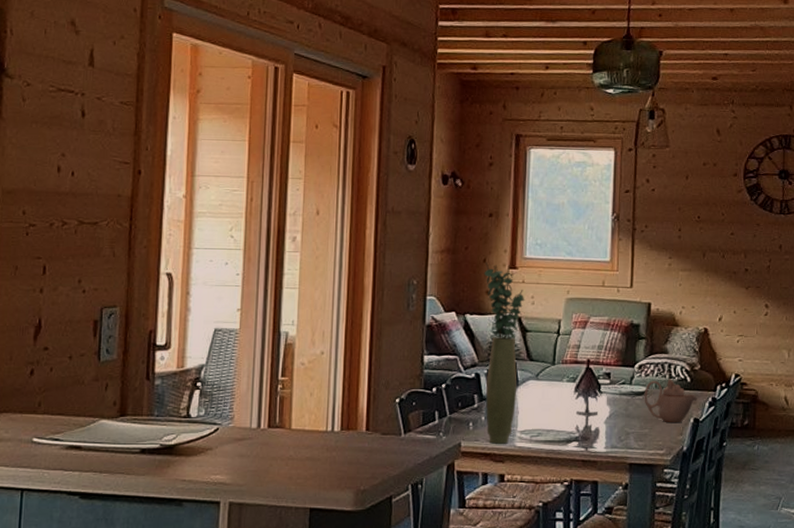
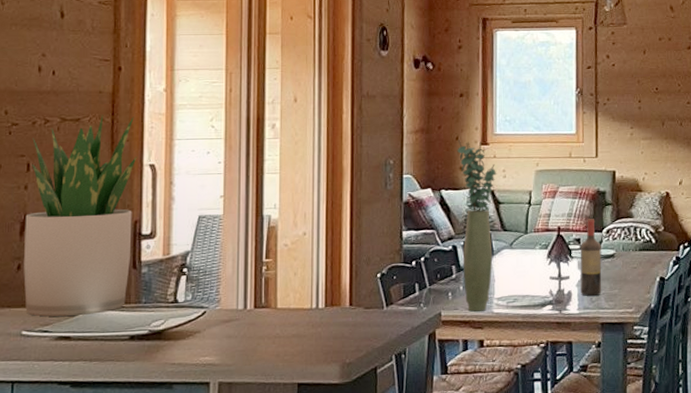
planter: none [36,219,154,426] -> present [24,115,137,317]
wine bottle: none [609,352,633,434] -> present [580,219,602,296]
teapot: present [644,379,697,423] -> none [612,241,662,283]

